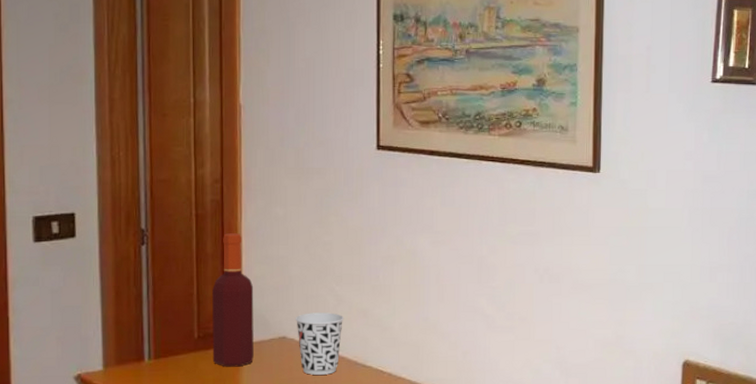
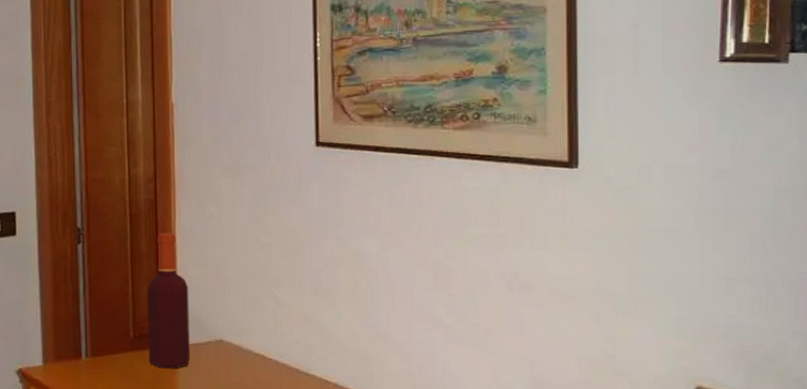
cup: present [295,312,344,375] -> none [232,316,284,382]

